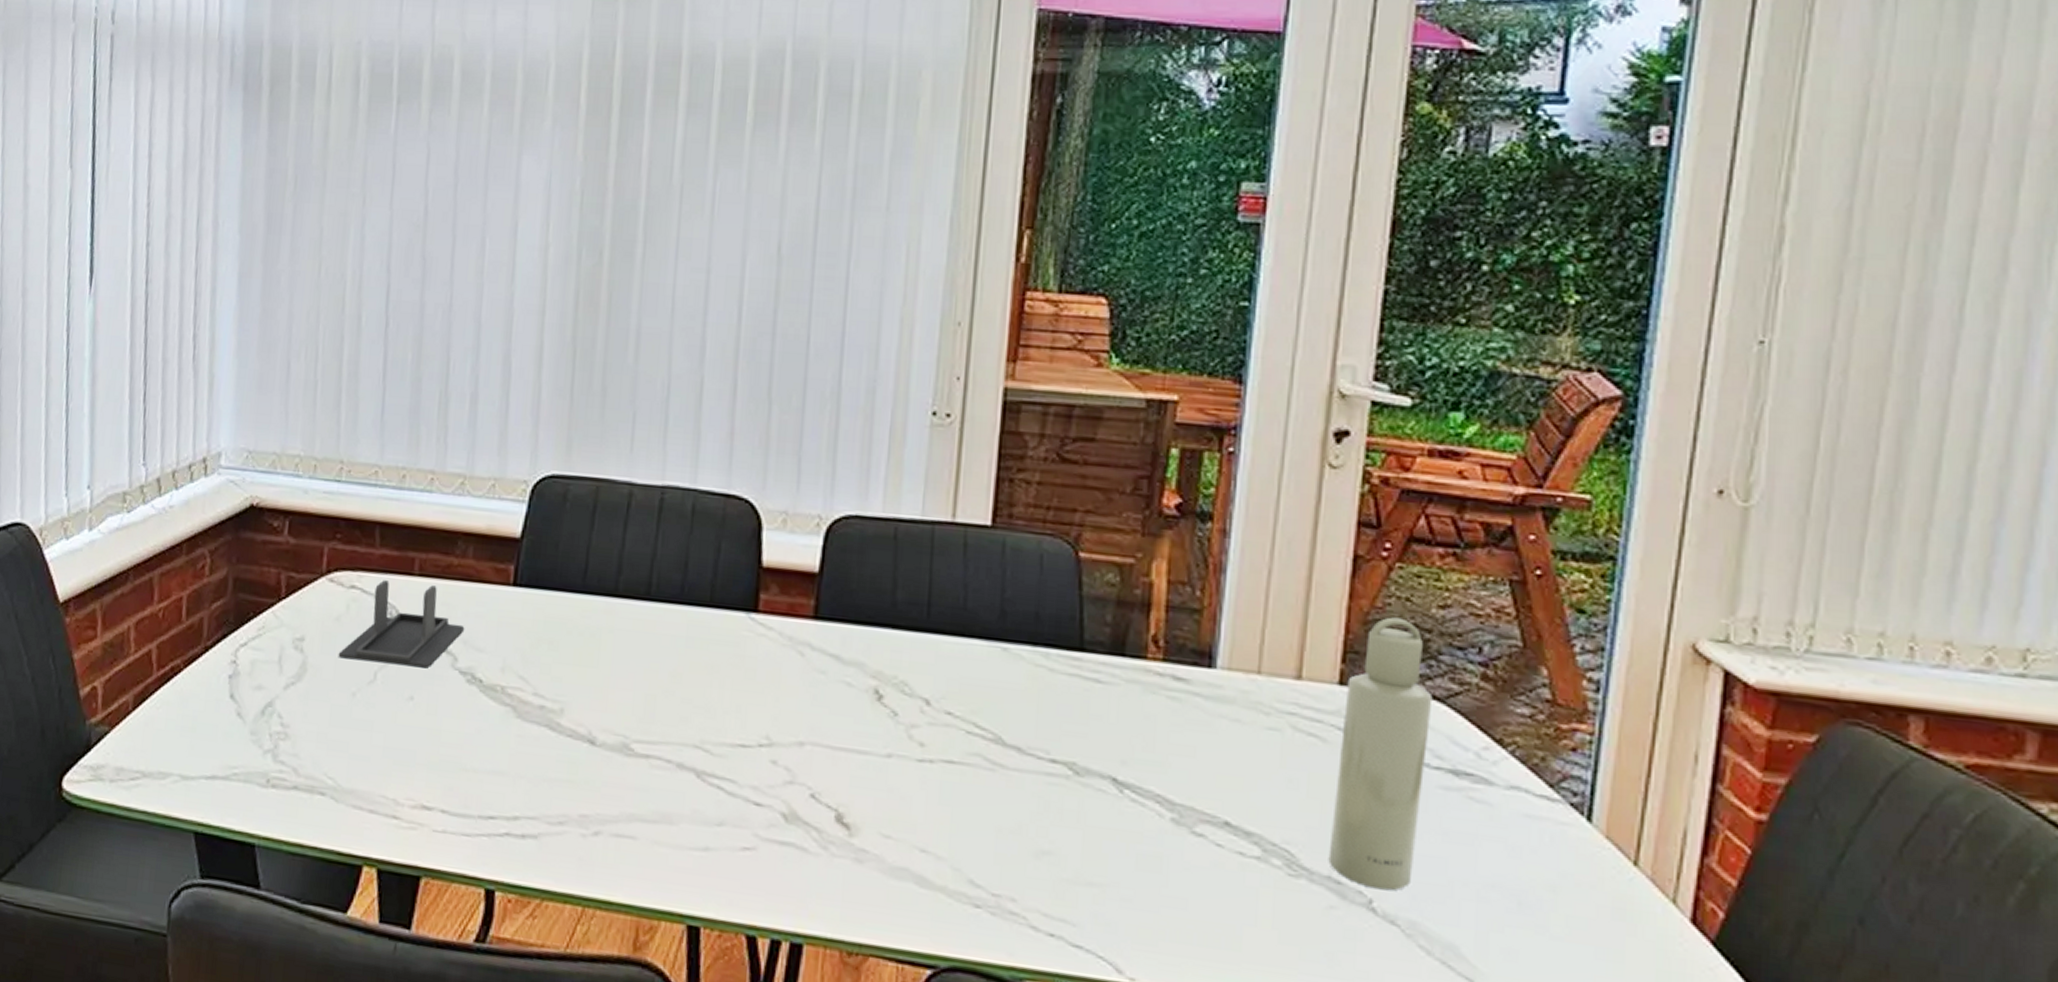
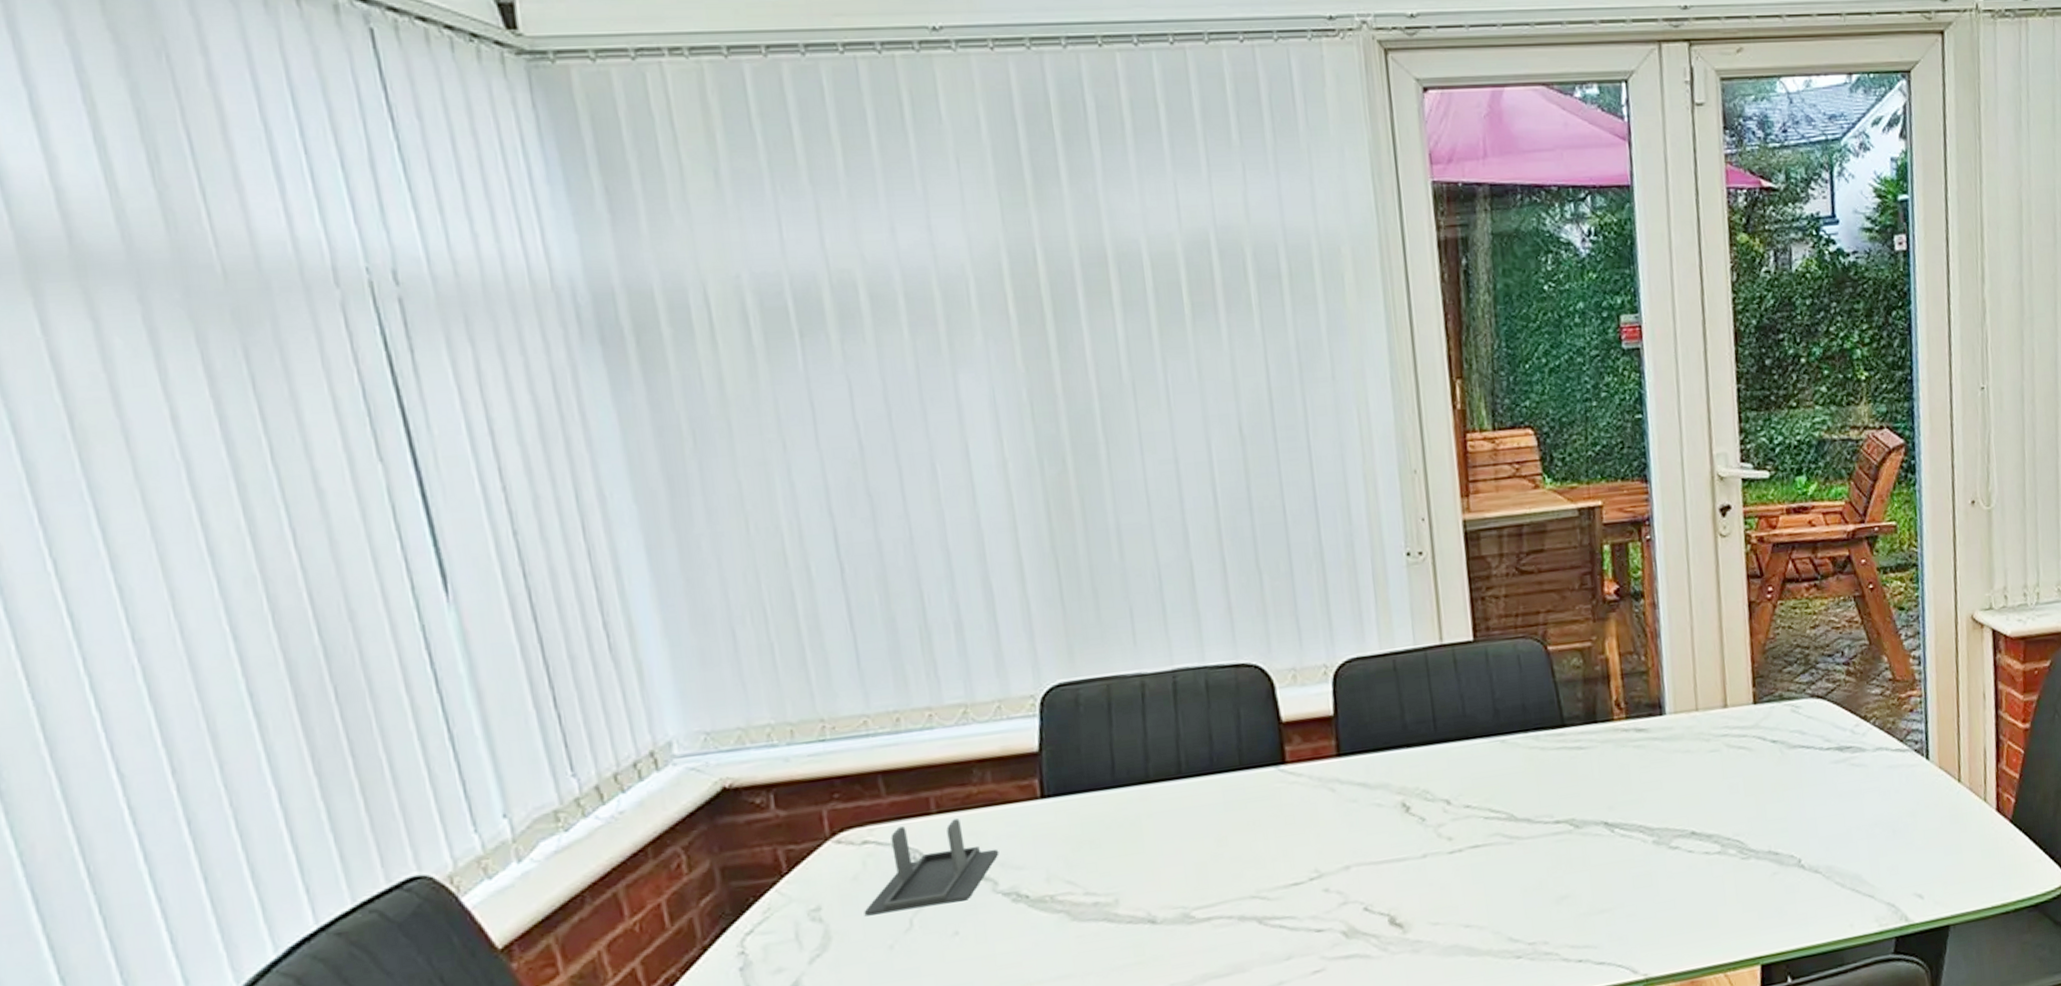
bottle: present [1328,617,1433,891] -> none [1759,642,1824,851]

